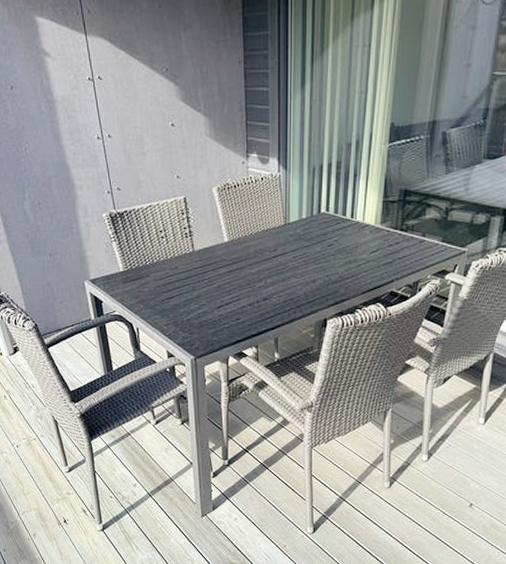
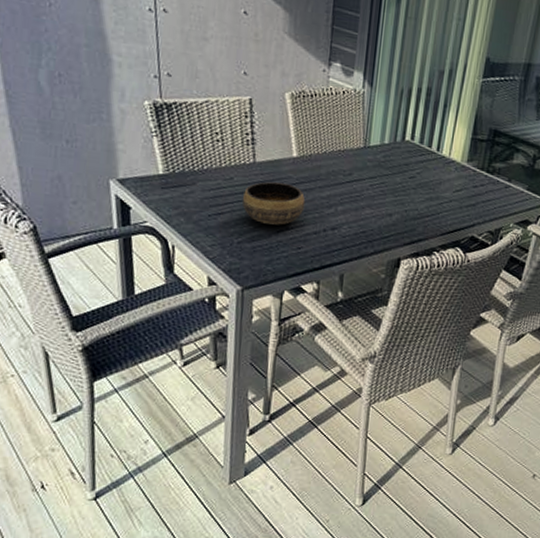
bowl: none [187,266,239,302] -> present [242,181,306,225]

